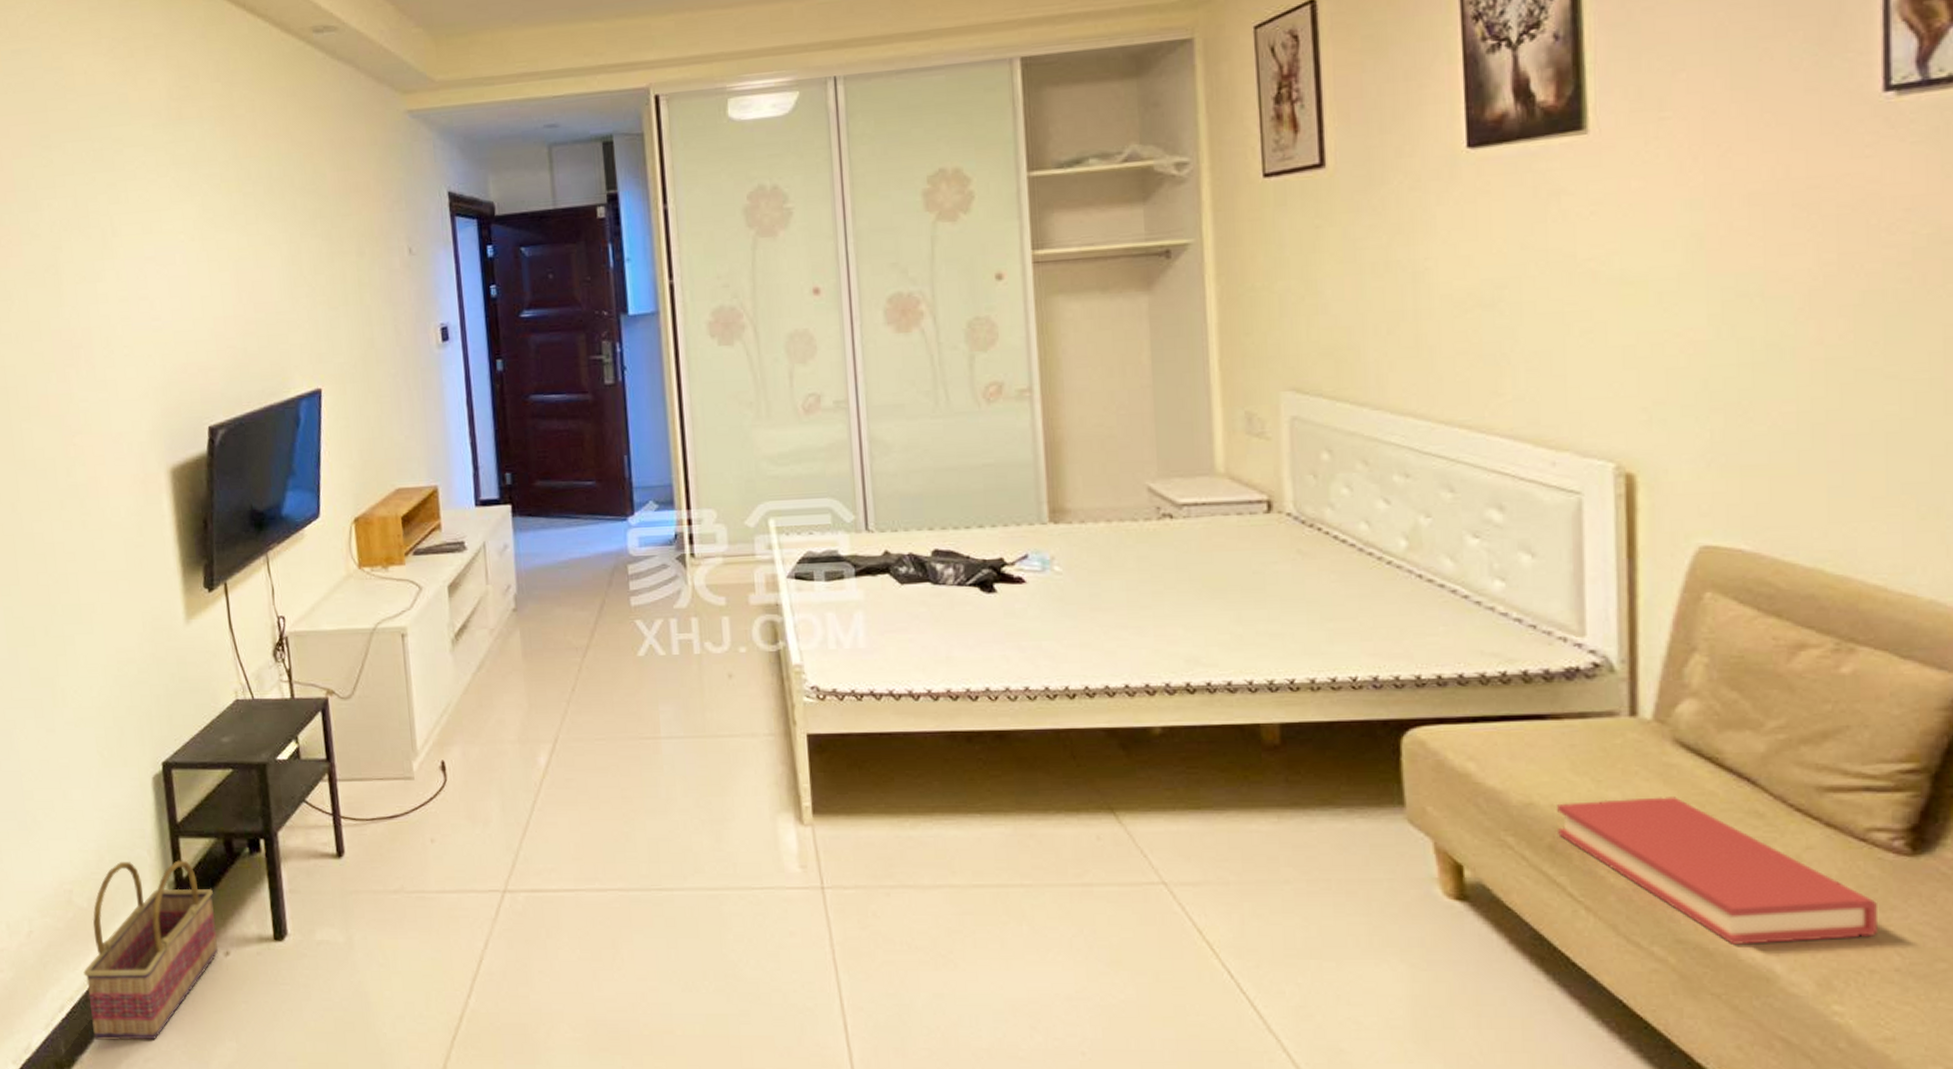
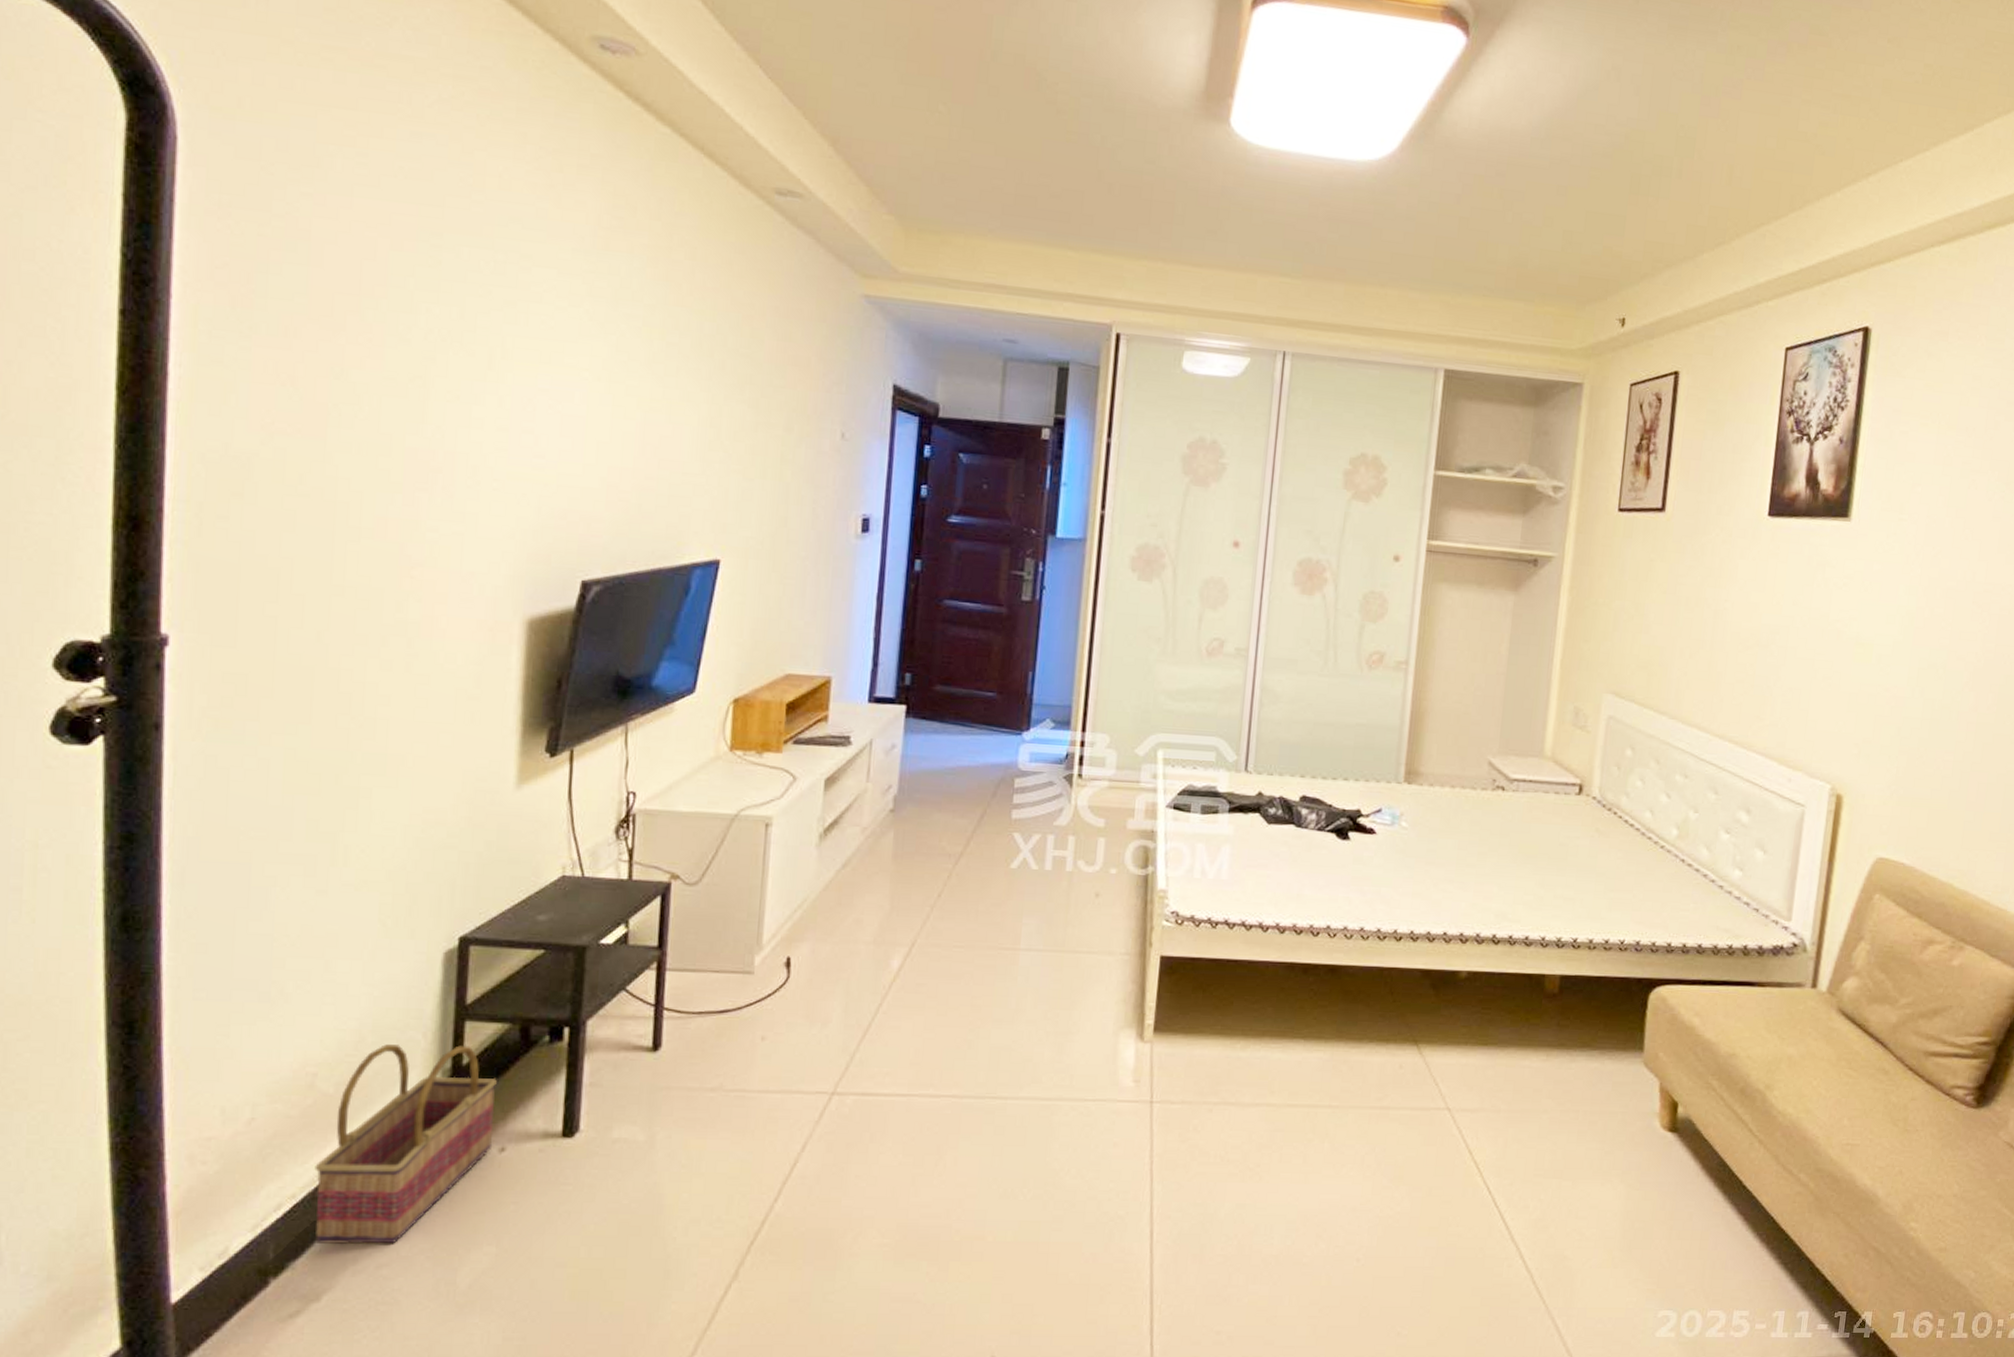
hardback book: present [1557,797,1877,944] -> none [1749,1054,1950,1174]

